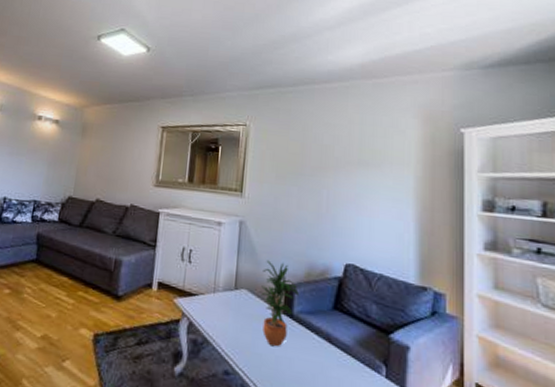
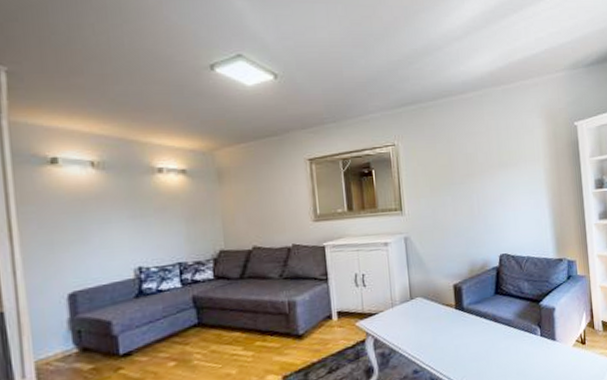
potted plant: present [261,260,300,347] -> none [432,265,467,339]

